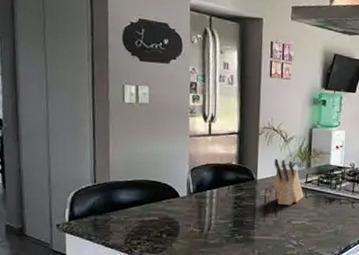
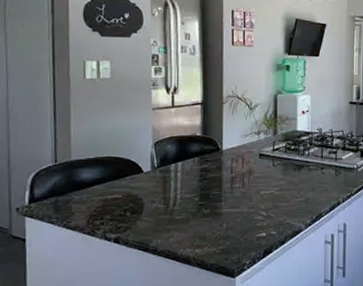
knife block: present [272,158,304,206] -> none [239,127,272,176]

